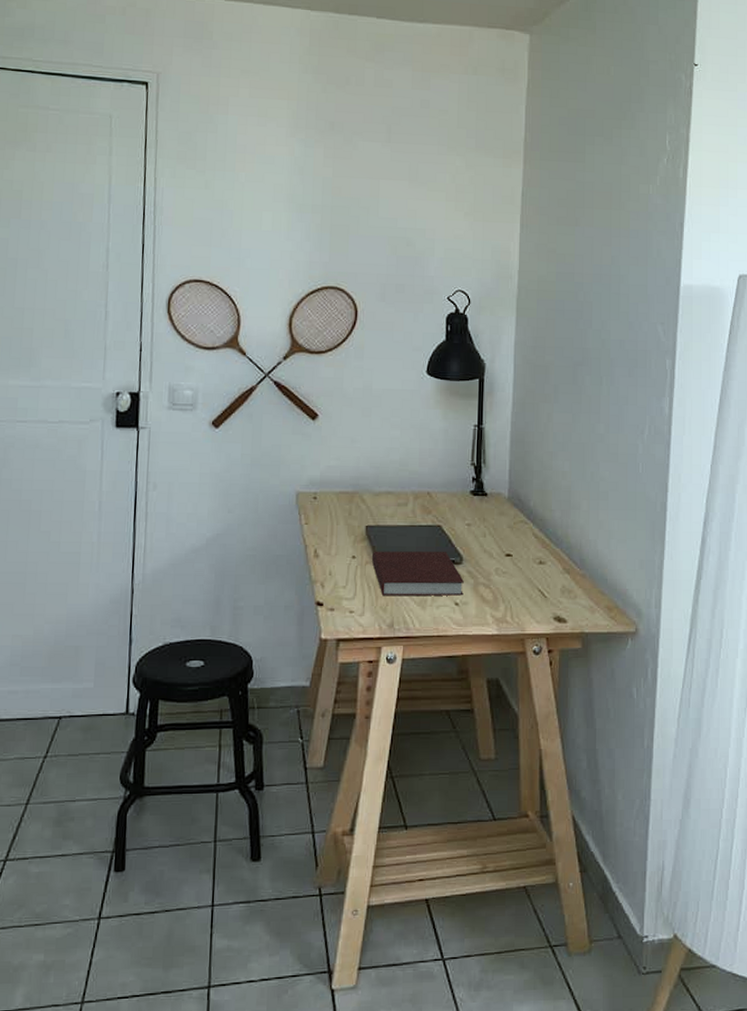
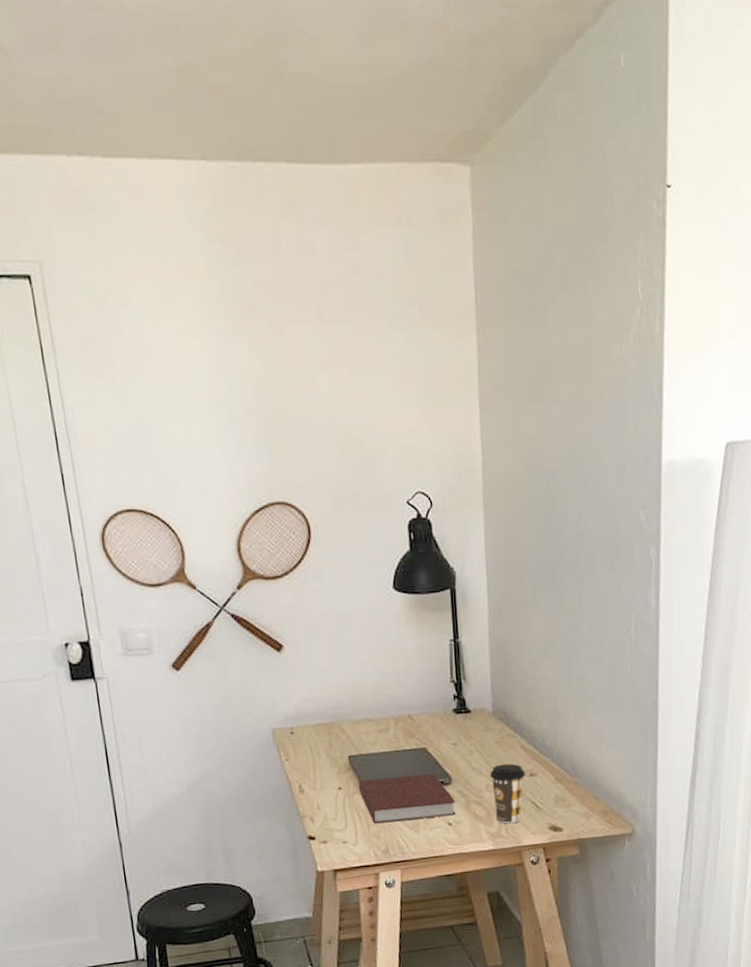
coffee cup: none [499,549,535,610] -> present [489,763,526,824]

